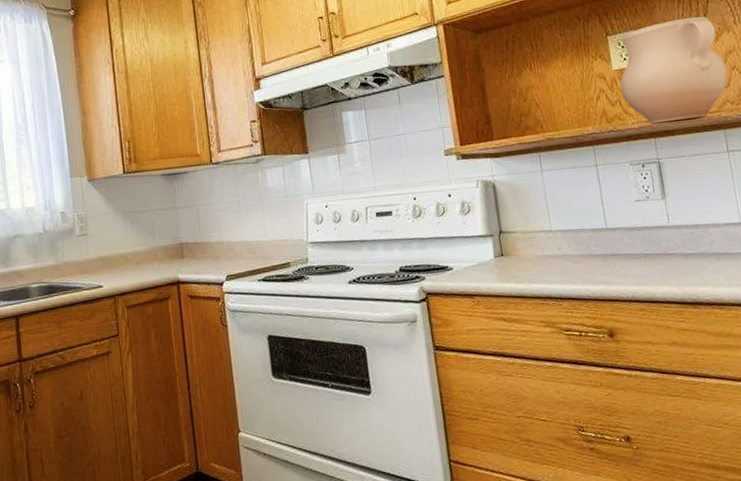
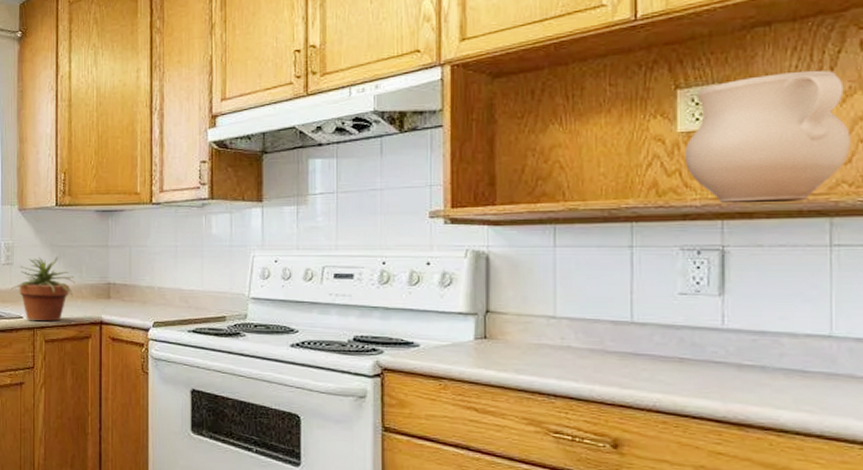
potted plant: none [88,221,150,289] -> present [11,255,75,322]

